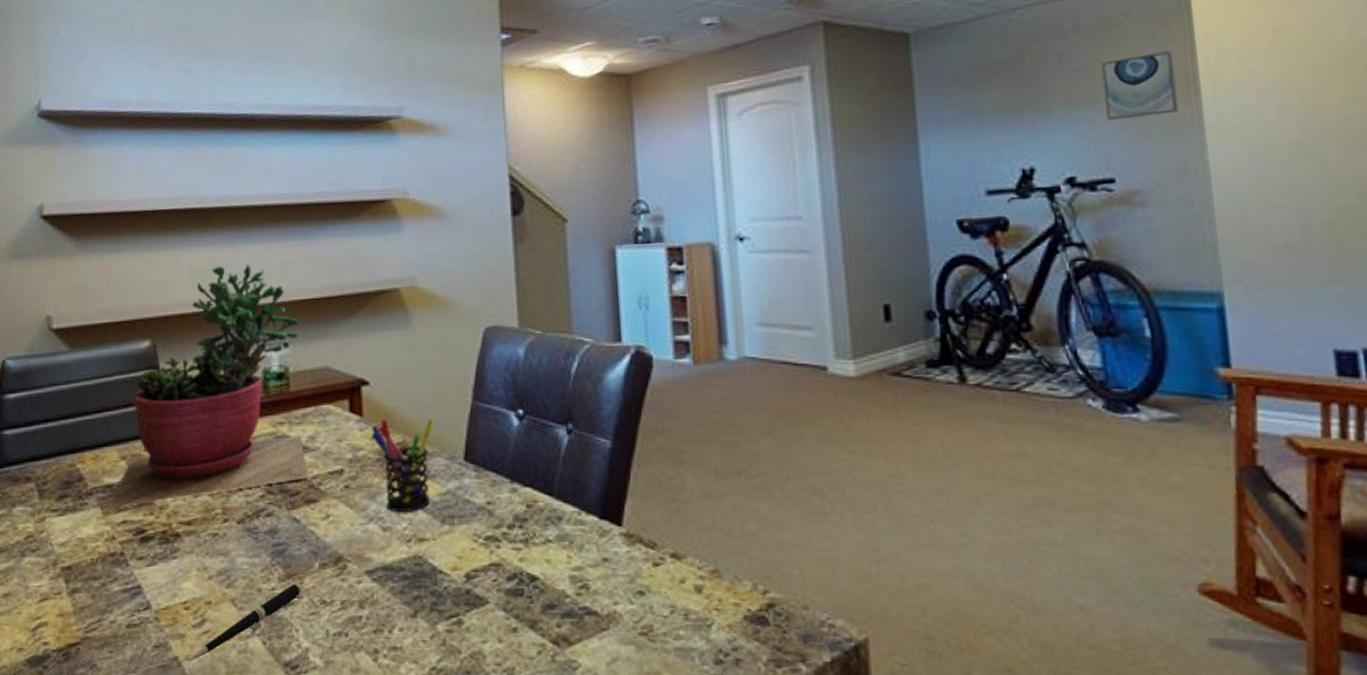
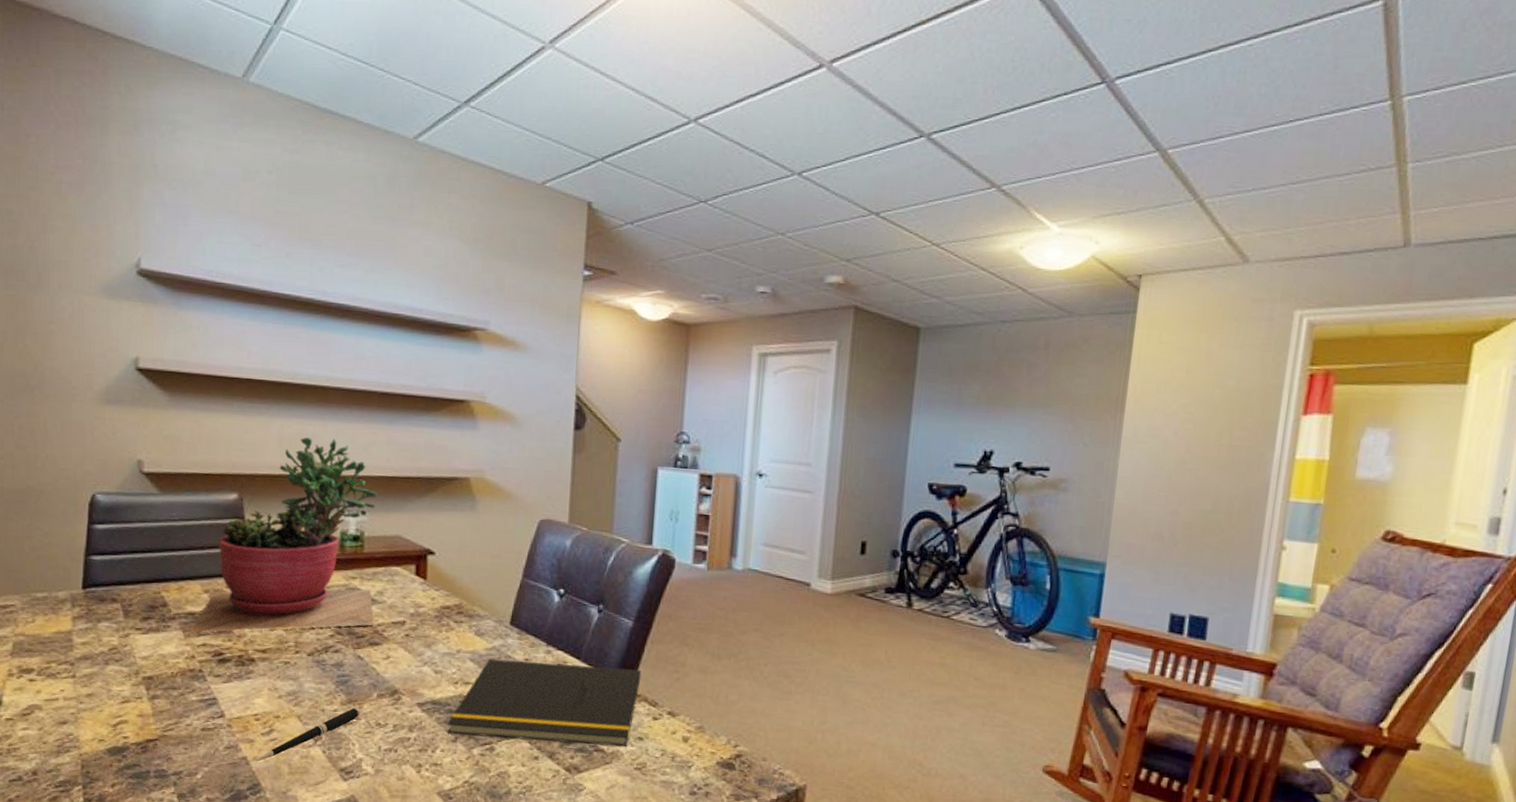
pen holder: present [370,419,434,512] -> none [432,584,488,660]
notepad: none [403,503,631,608] -> present [447,658,642,747]
wall art: present [1101,51,1179,121] -> none [1054,374,1112,424]

